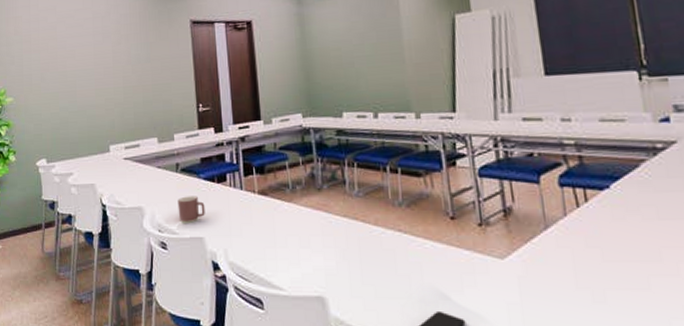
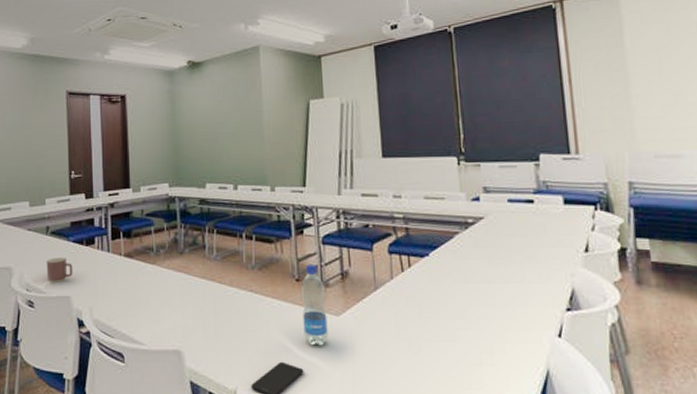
bottle: none [456,200,492,295] -> present [300,264,328,347]

